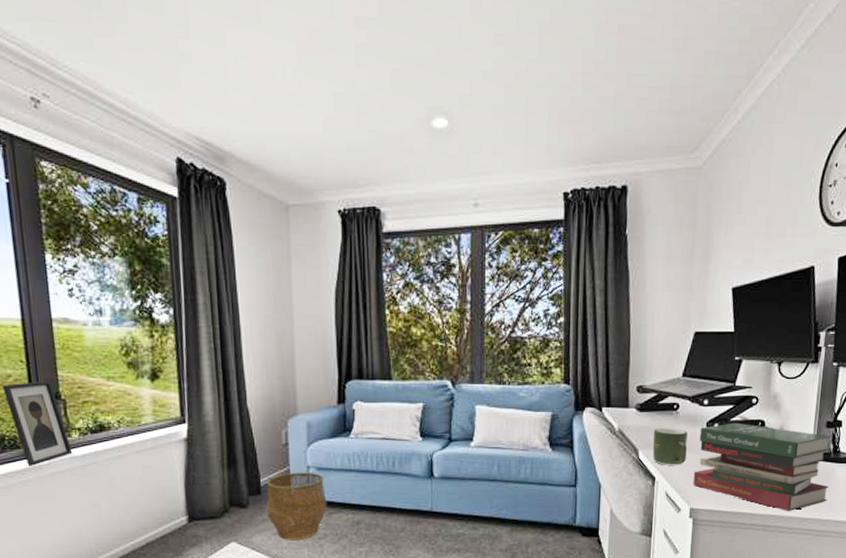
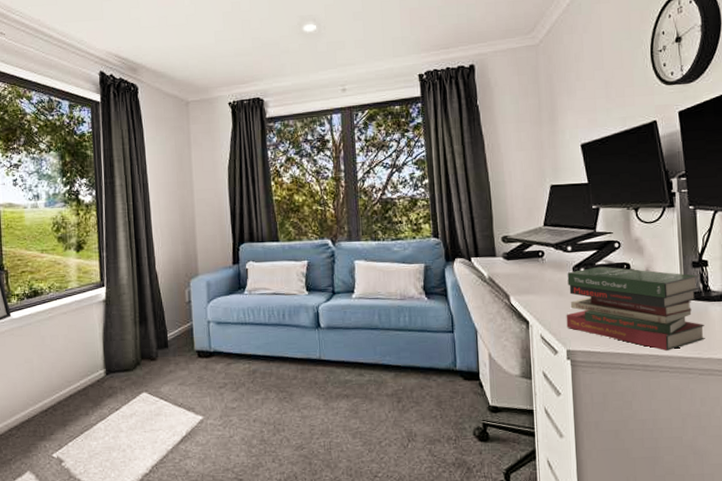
basket: present [266,472,327,541] -> none [172,326,226,390]
mug: present [653,428,688,467] -> none [522,274,557,310]

